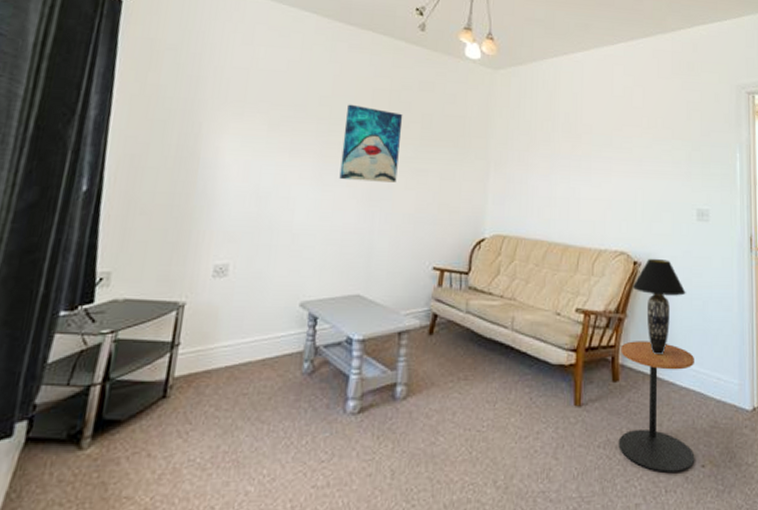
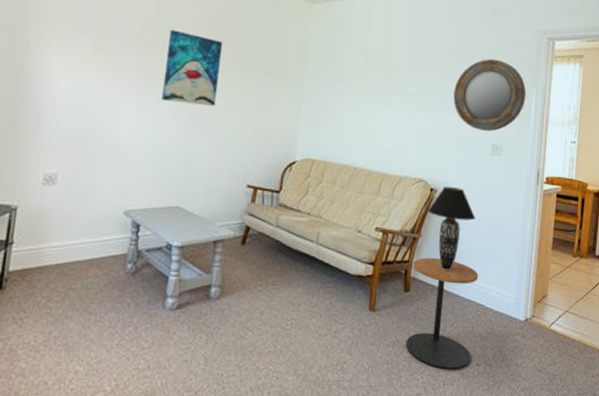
home mirror: none [651,117,730,195] -> present [453,58,526,131]

